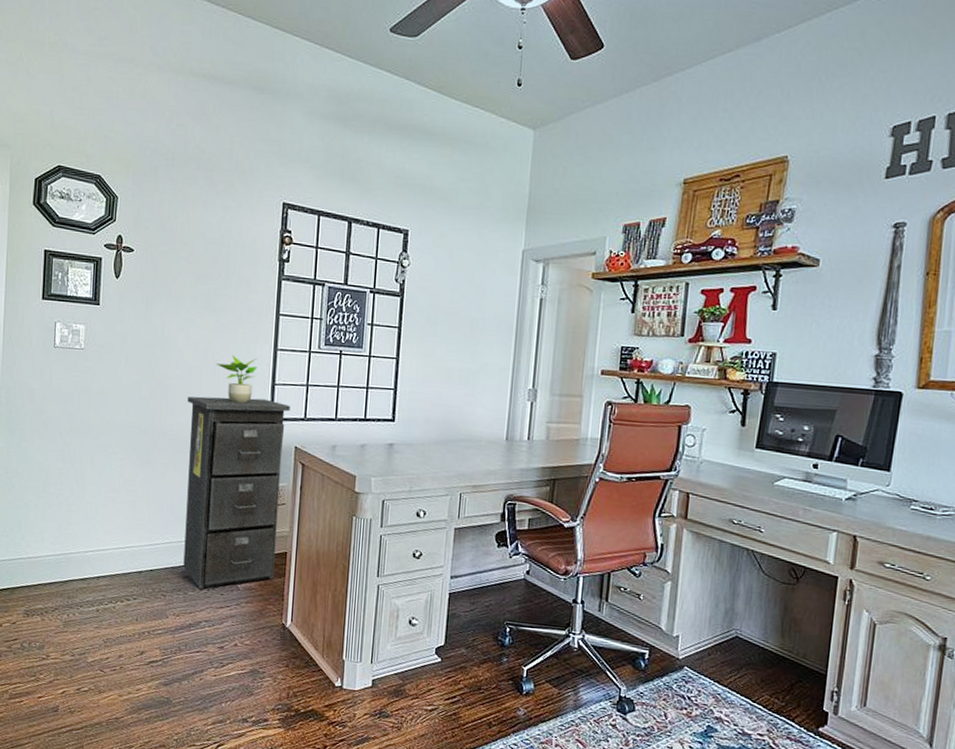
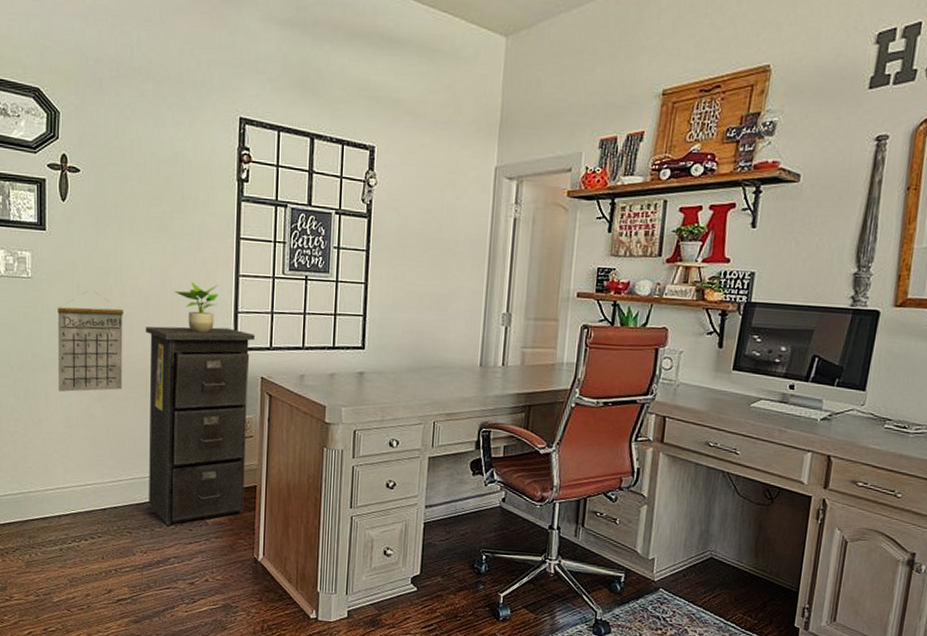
calendar: none [103,362,168,457] -> present [57,291,123,392]

